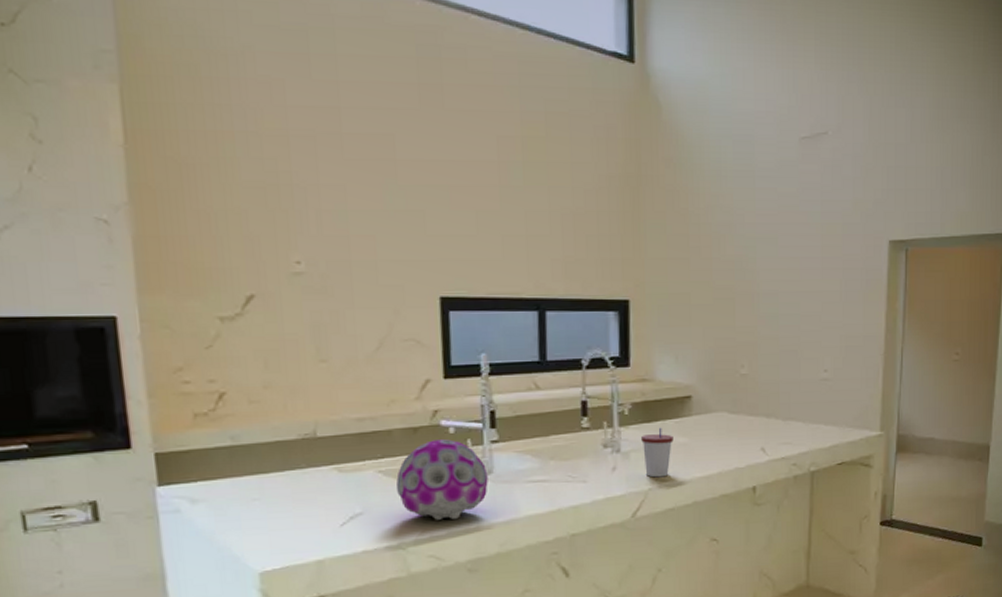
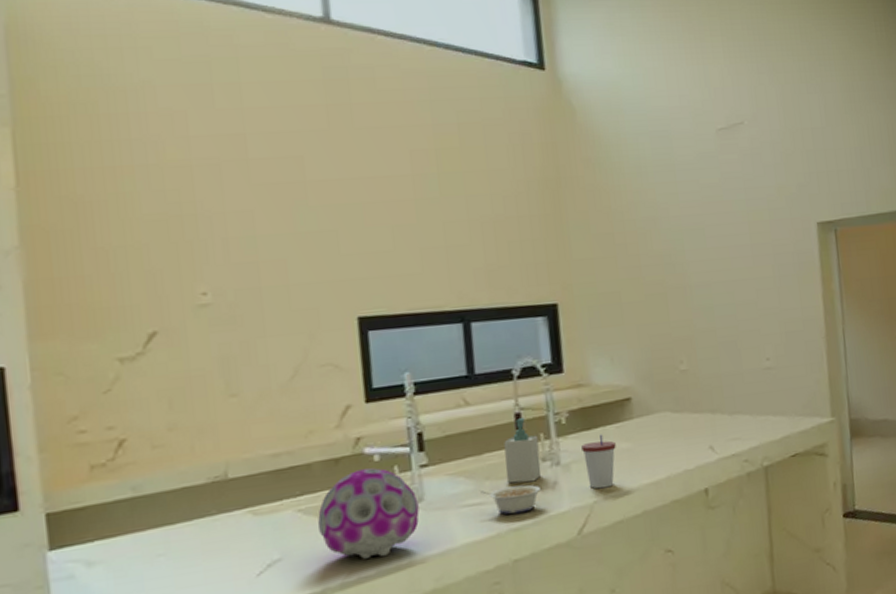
legume: none [544,467,602,493] -> present [479,485,542,515]
soap bottle: none [569,405,602,466] -> present [504,417,542,484]

